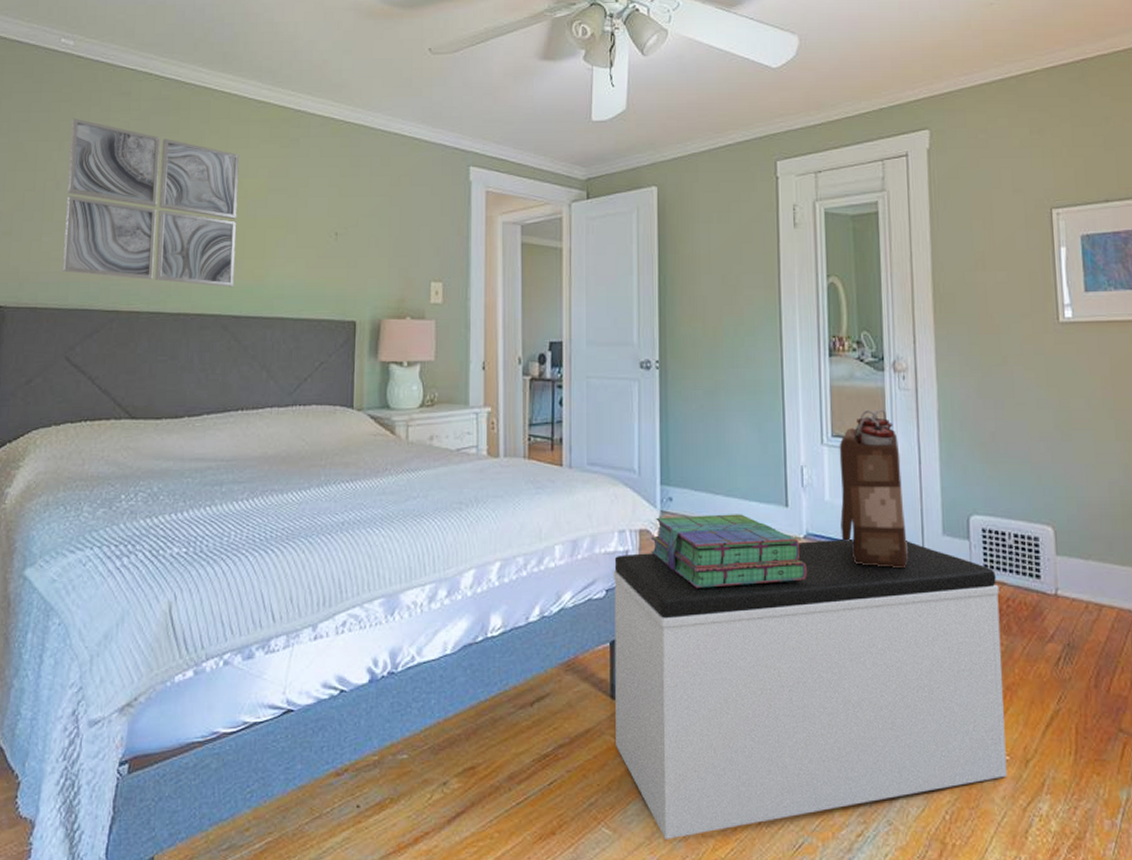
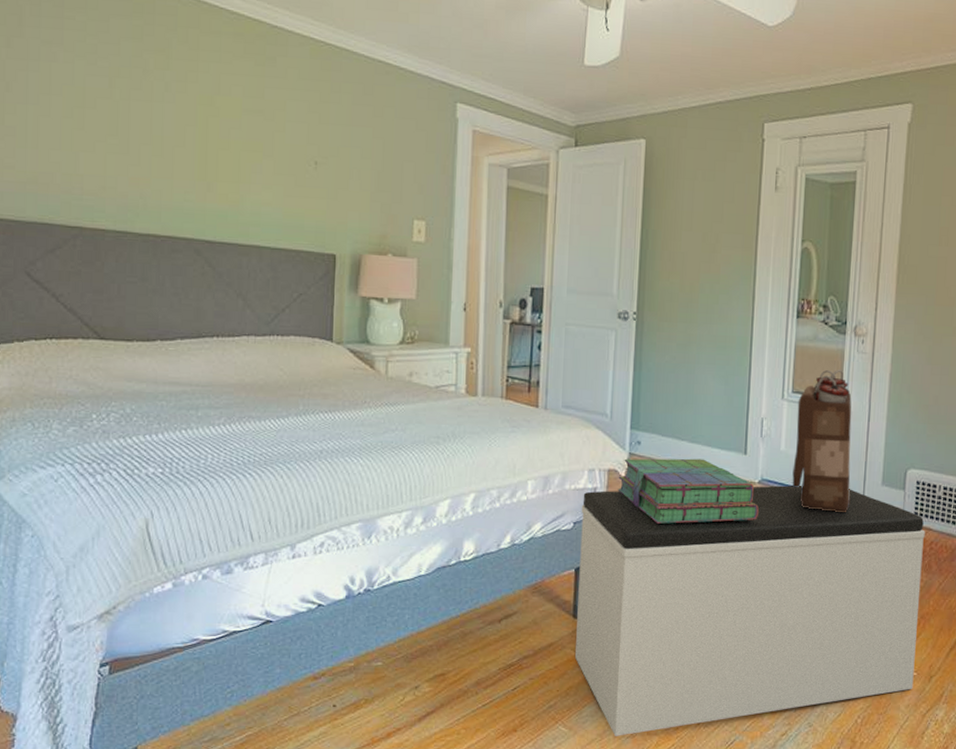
wall art: present [61,118,240,288] -> none [16,12,211,211]

